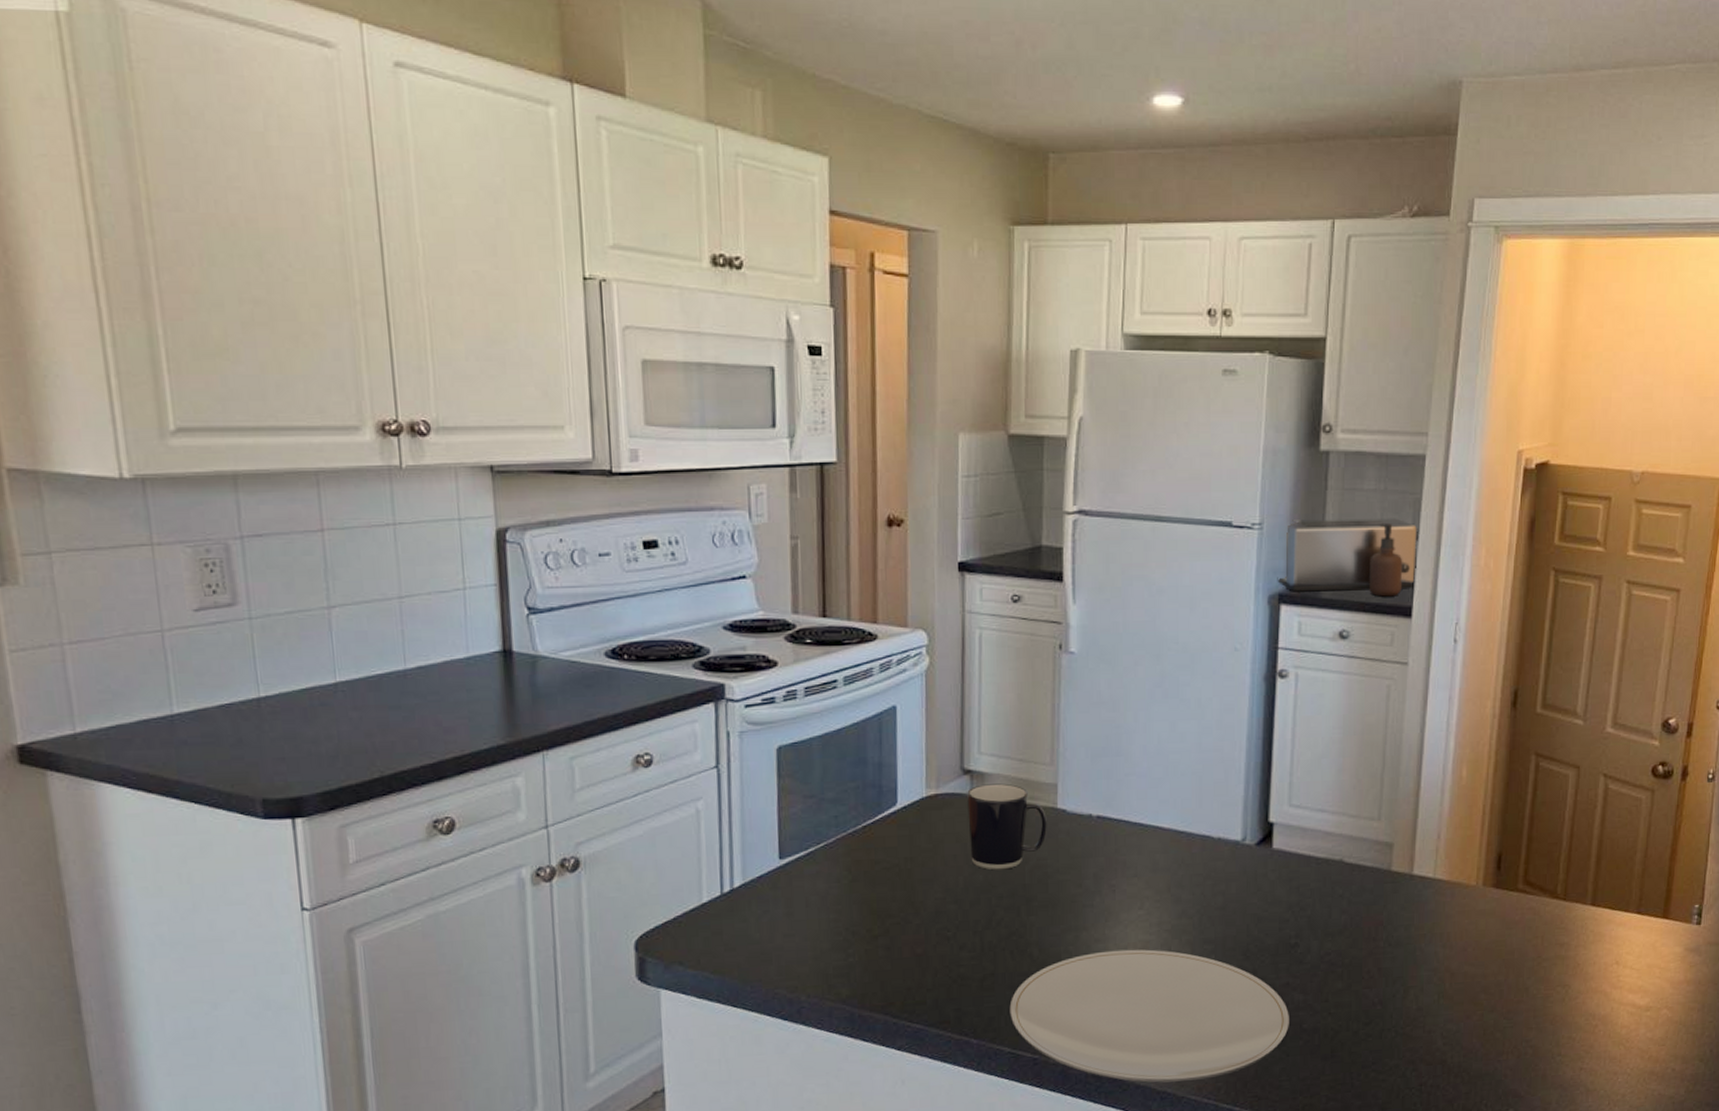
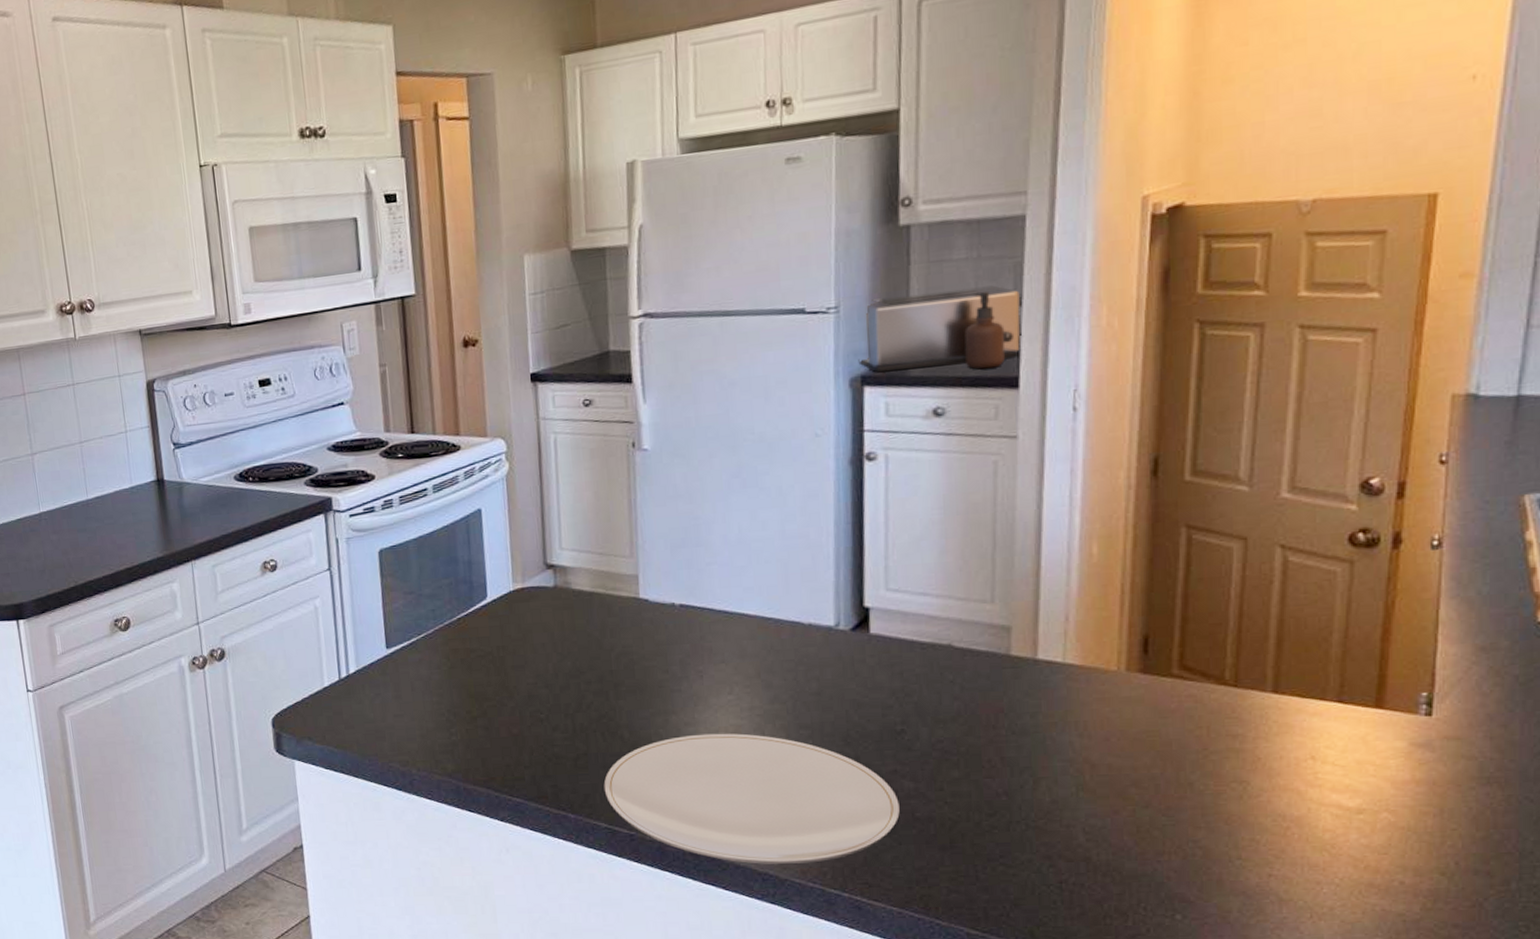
mug: present [967,783,1047,870] -> none [551,576,631,657]

